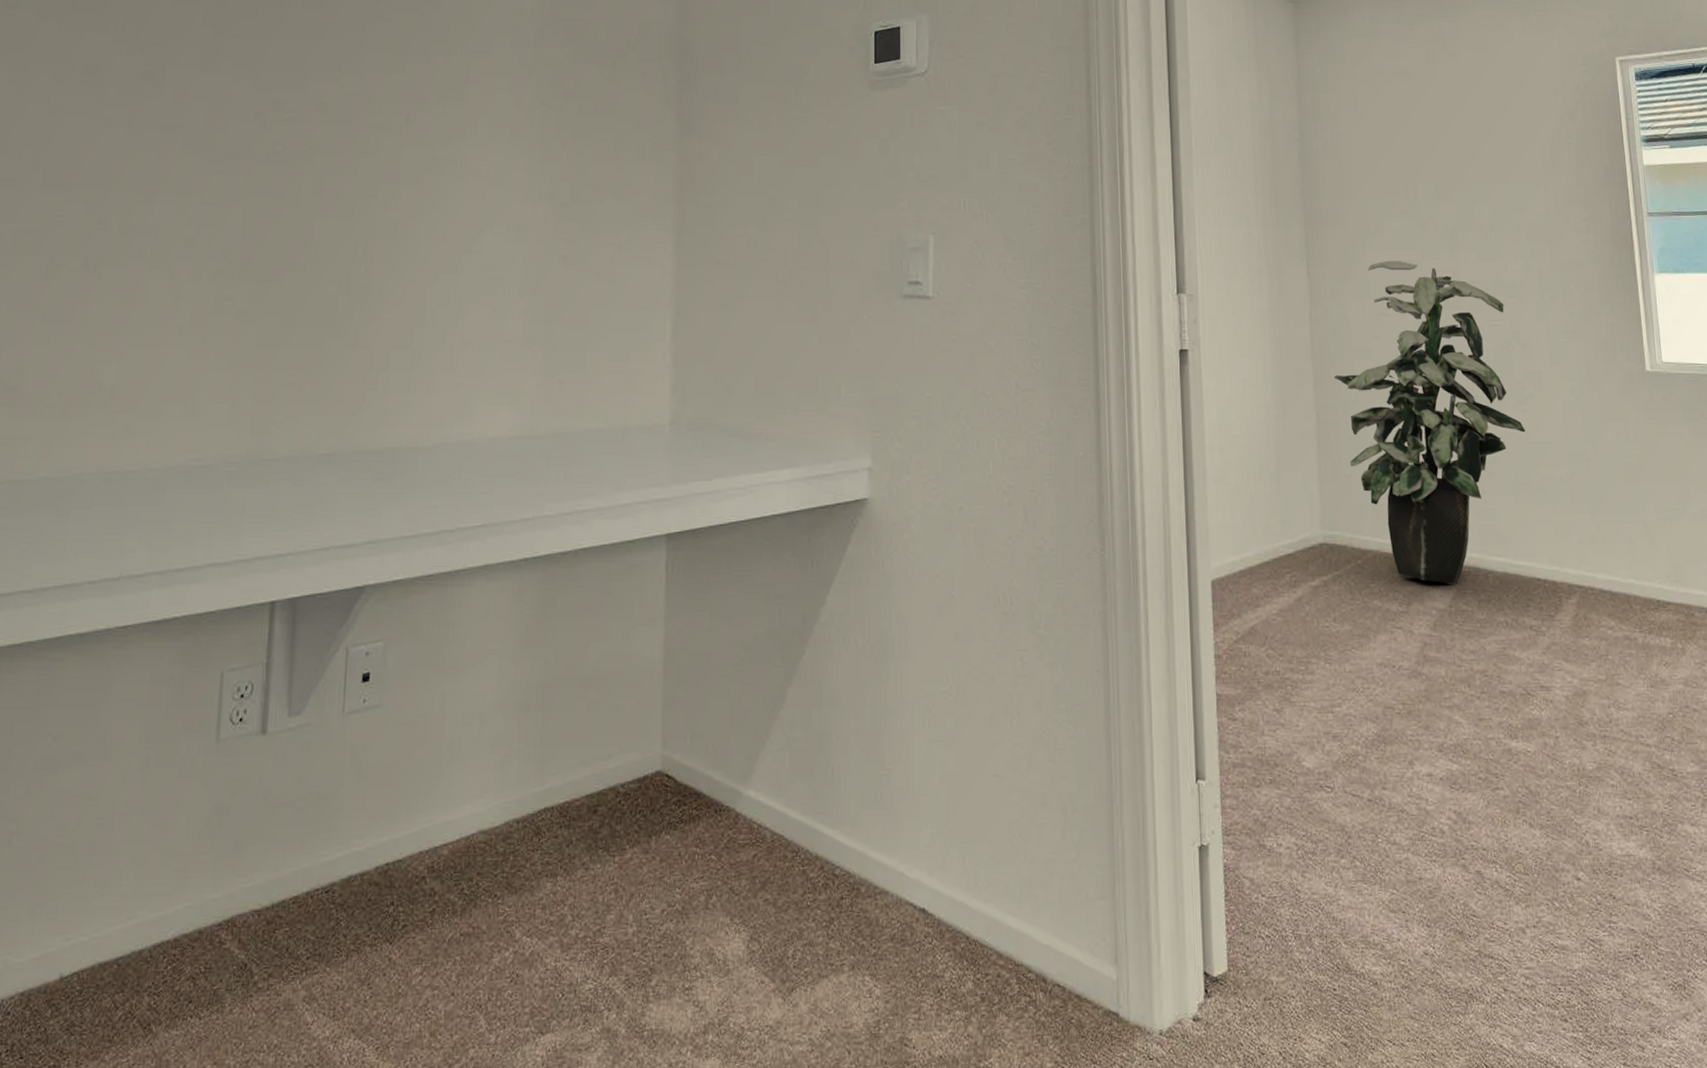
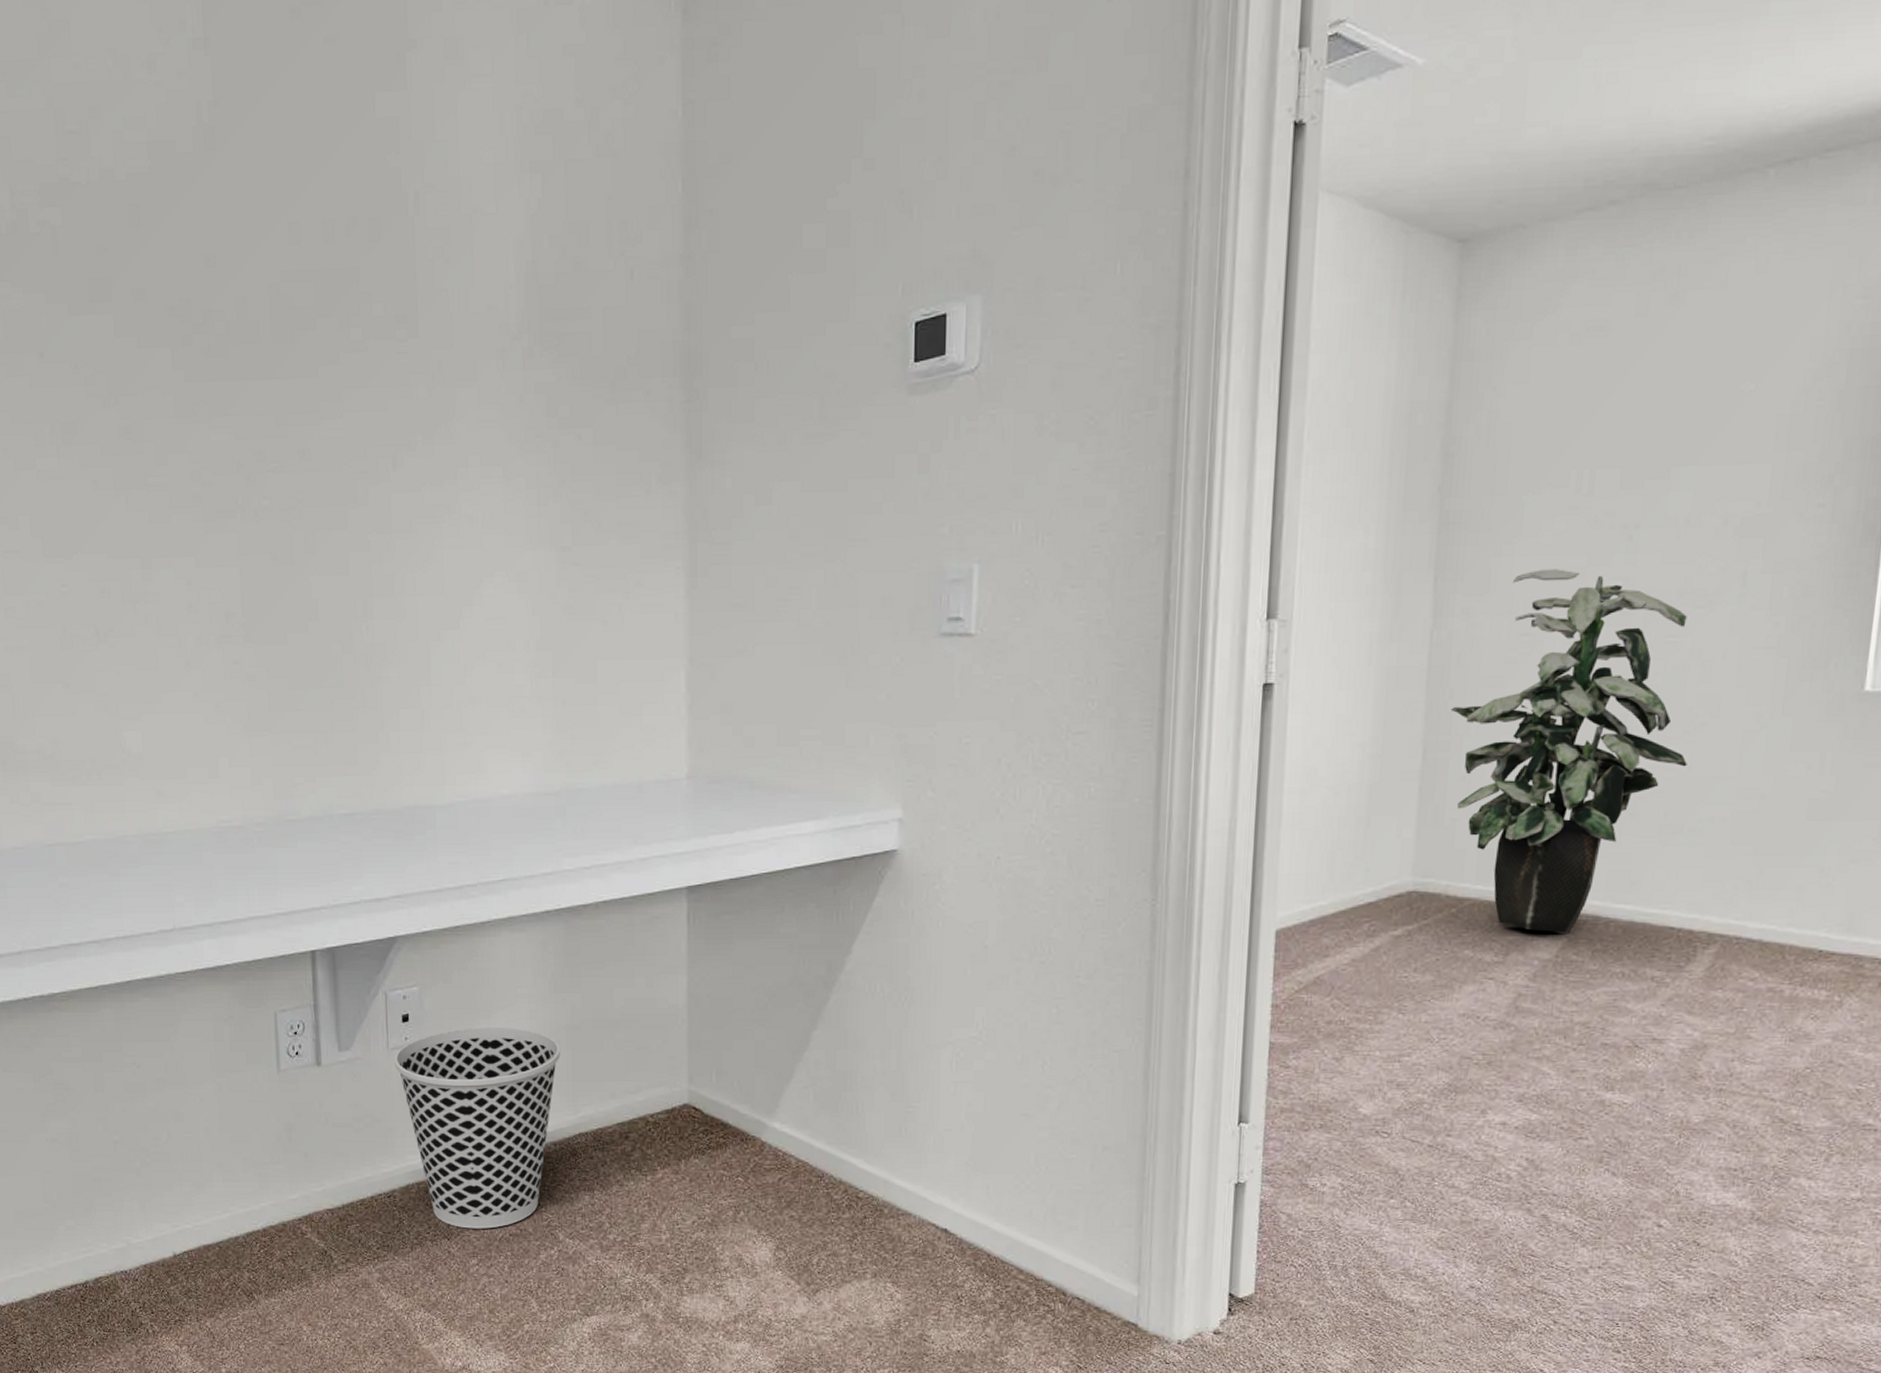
wastebasket: none [349,687,530,929] -> present [394,1028,561,1229]

